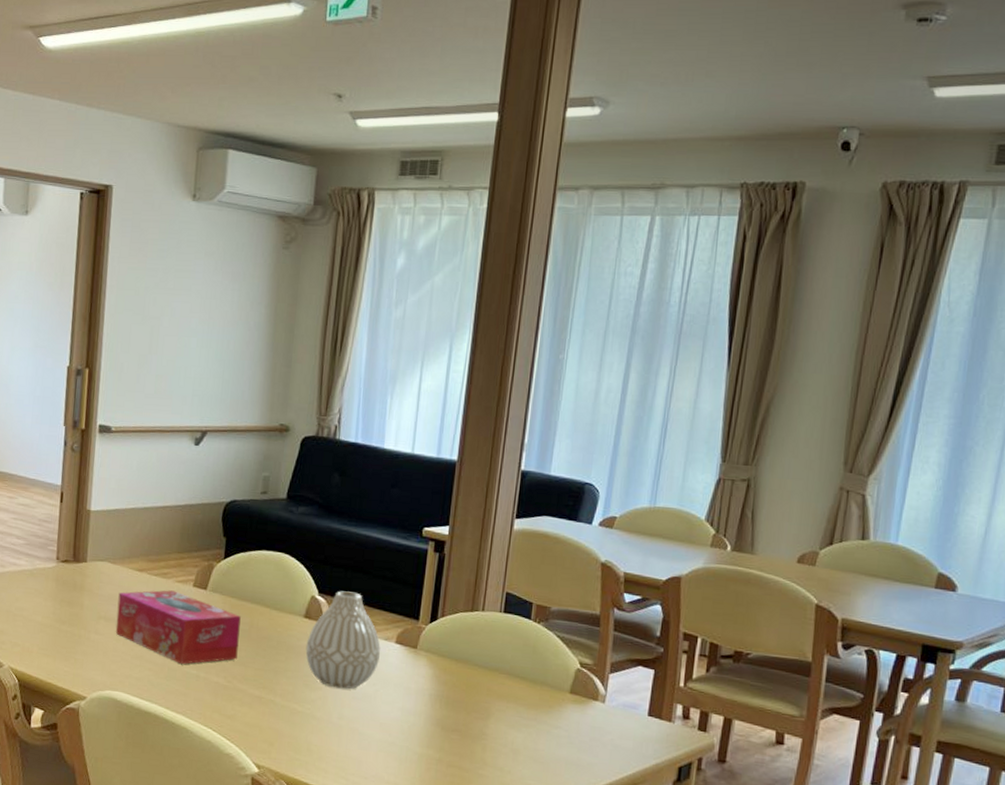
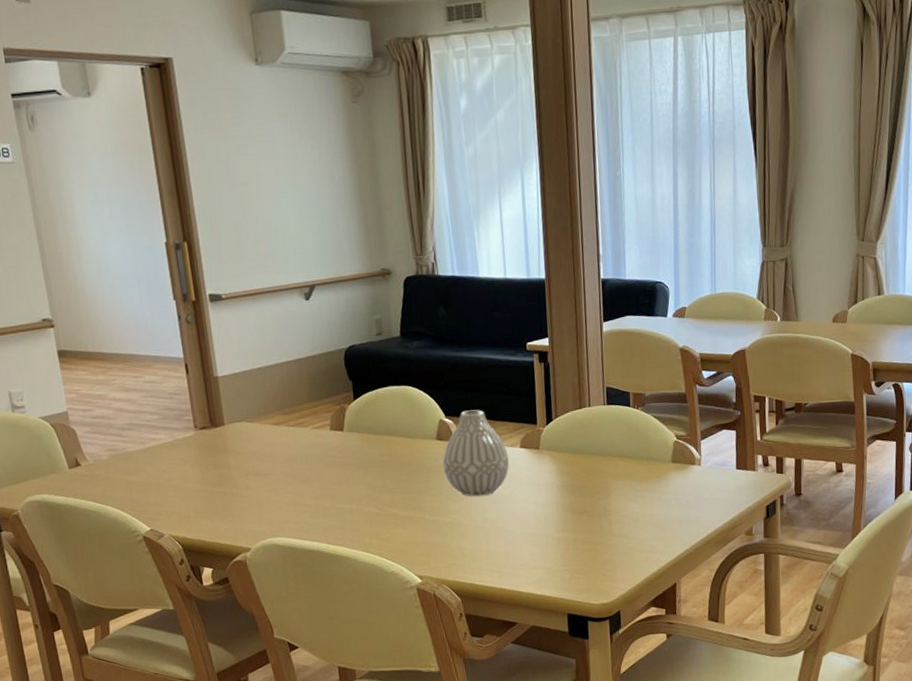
tissue box: present [115,590,241,664] -> none [261,437,384,502]

